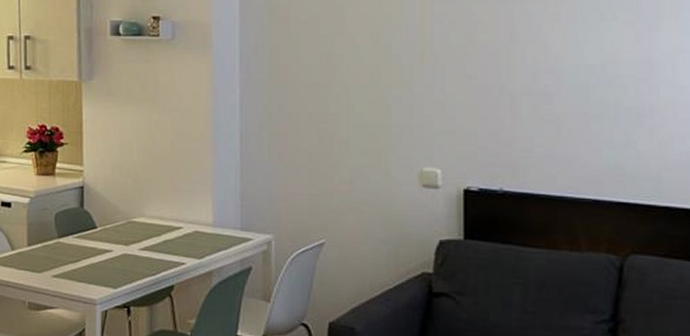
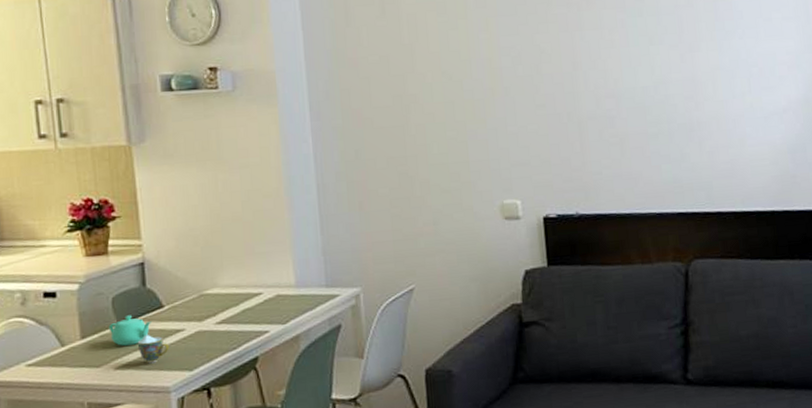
teapot: none [50,231,85,258] -> present [108,315,151,346]
teacup: none [72,251,98,277] -> present [137,335,169,364]

